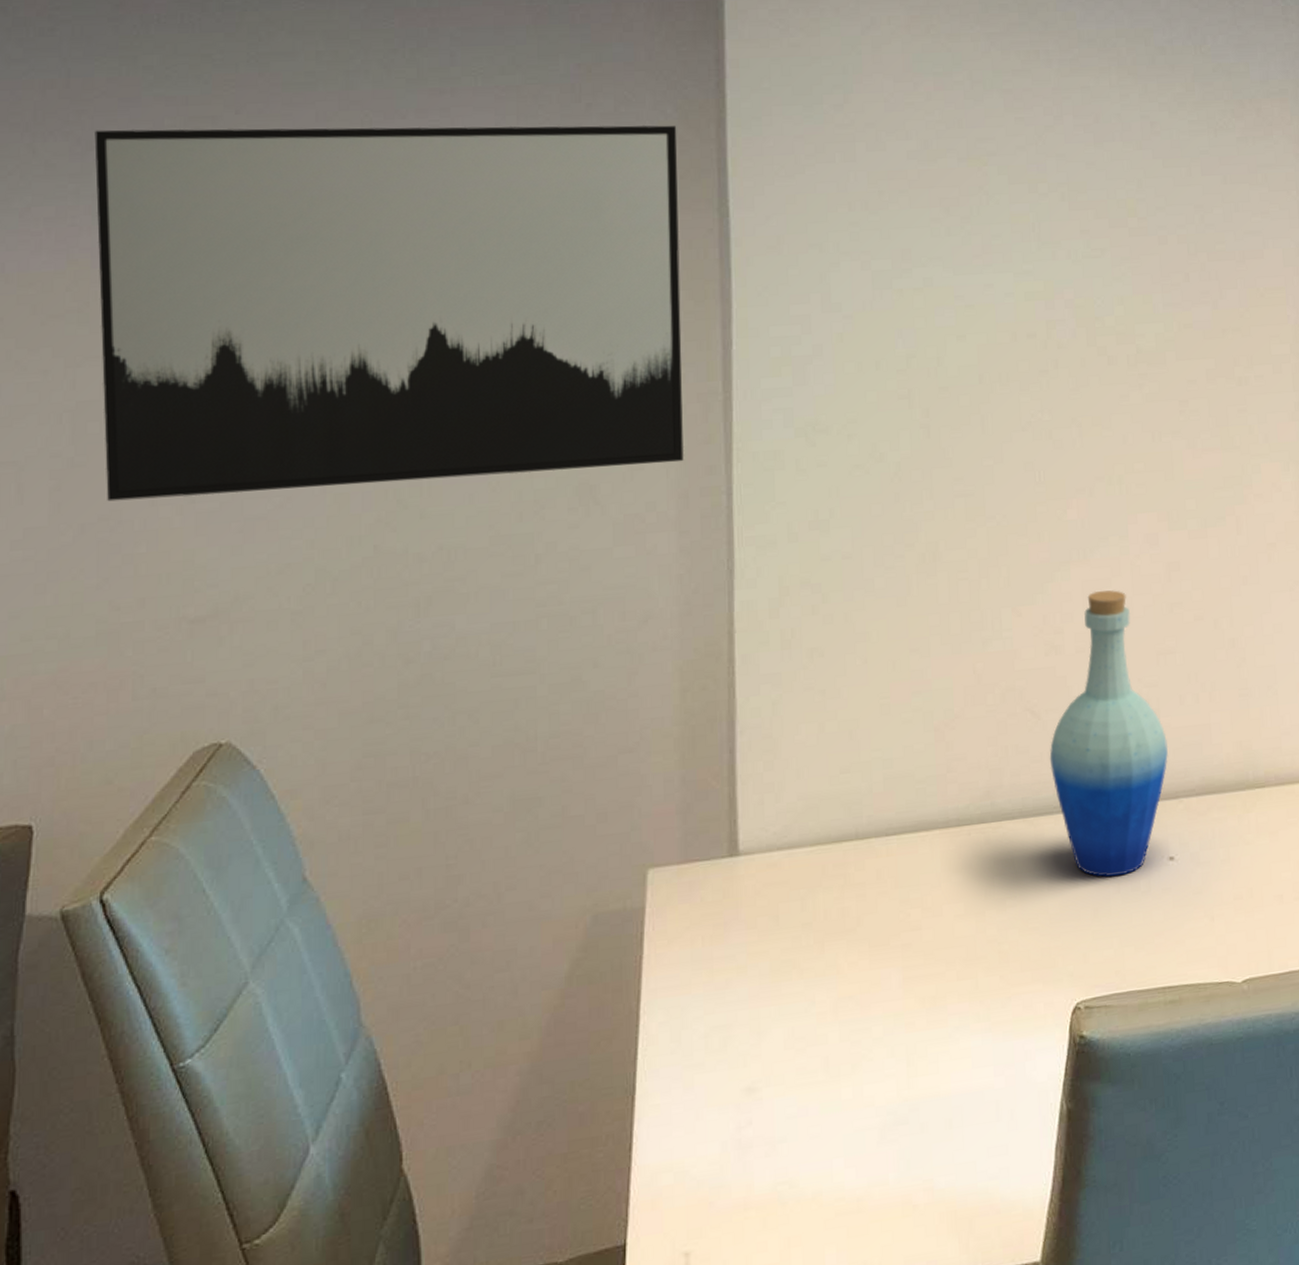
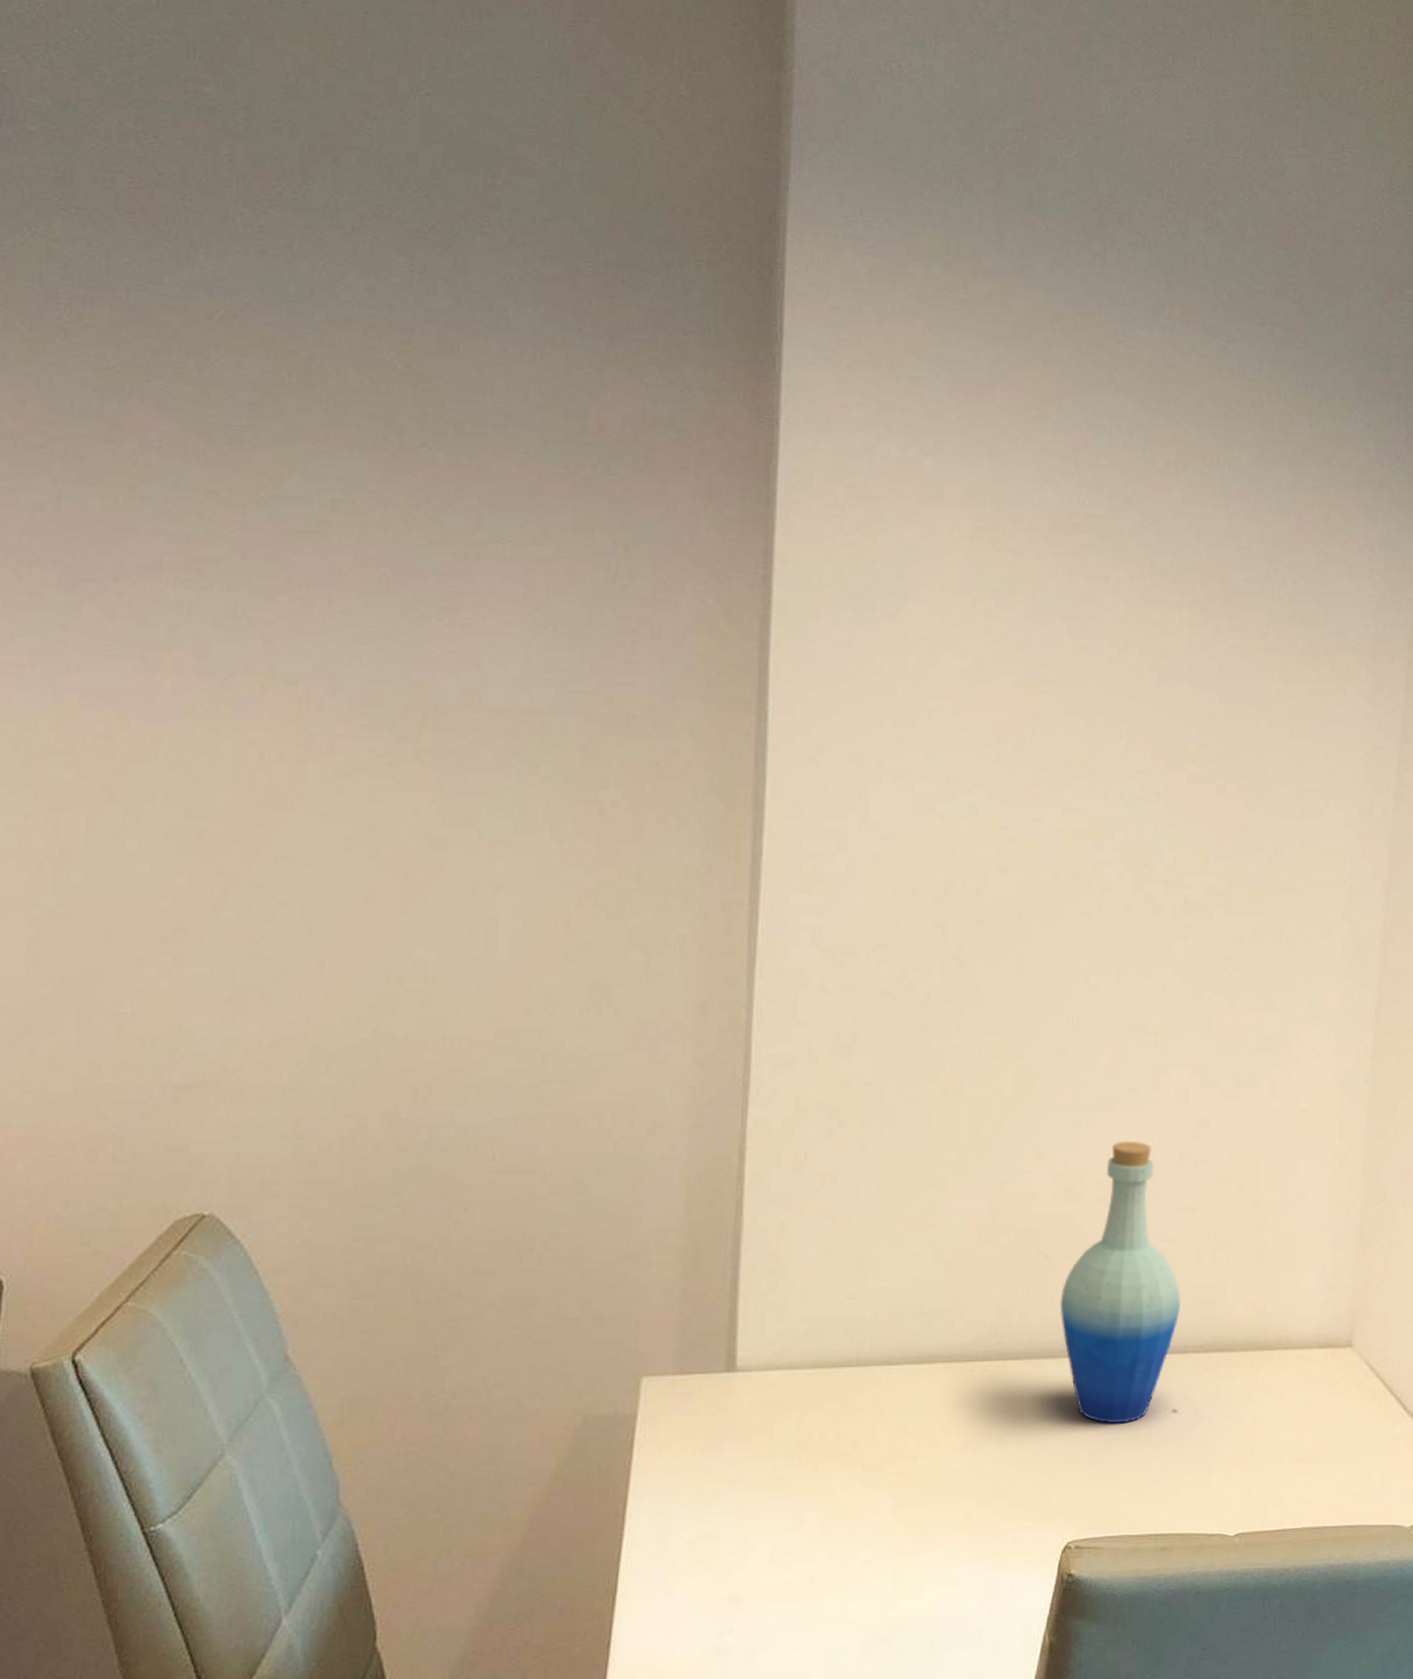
wall art: present [94,125,684,502] -> none [86,560,718,971]

